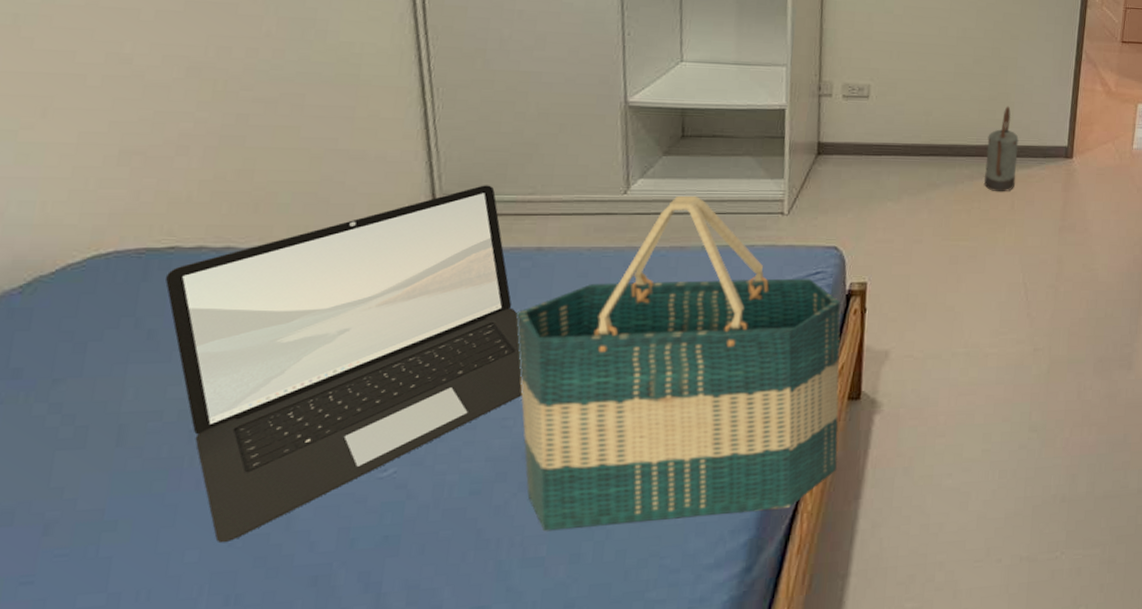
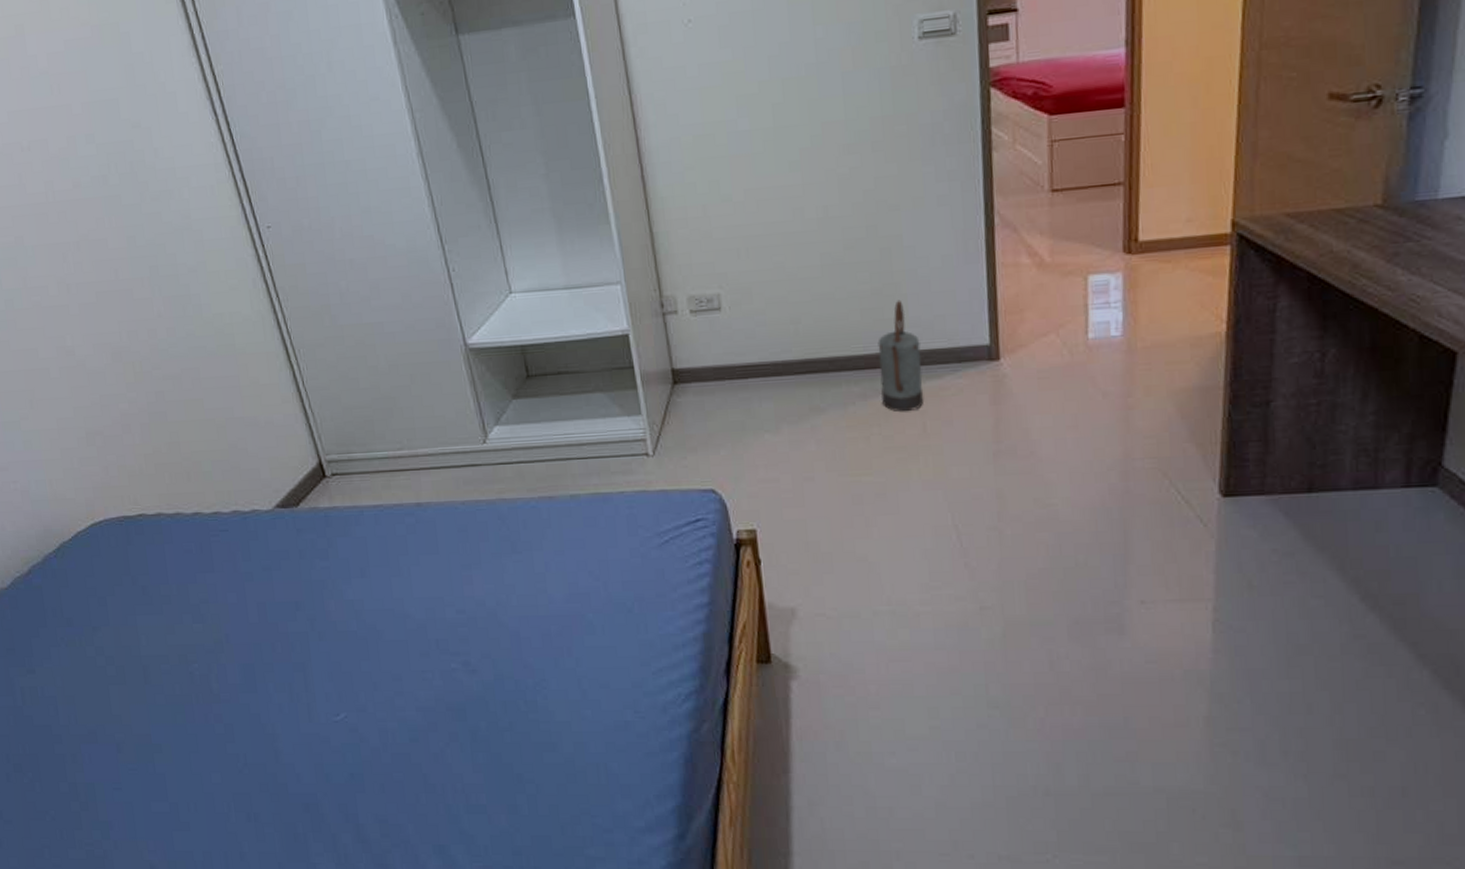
laptop: present [164,185,523,544] -> none [142,443,434,769]
tote bag: present [516,195,841,532] -> none [412,440,758,781]

